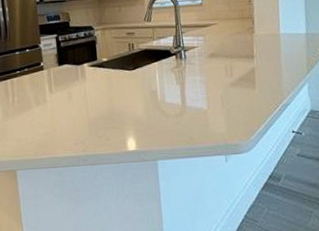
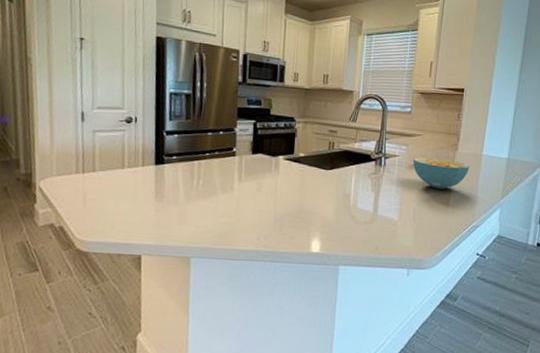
cereal bowl: none [212,43,270,73] -> present [413,157,470,190]

